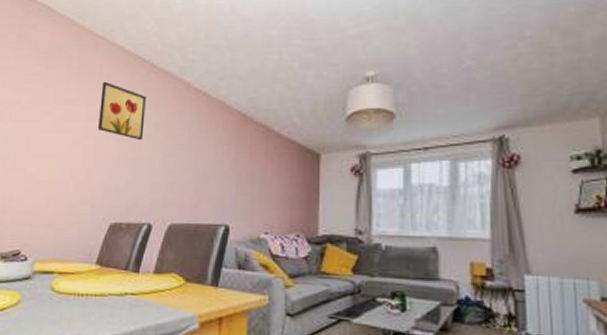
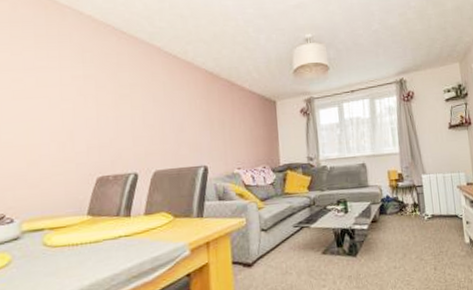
wall art: present [98,81,146,141] -> none [73,48,121,101]

